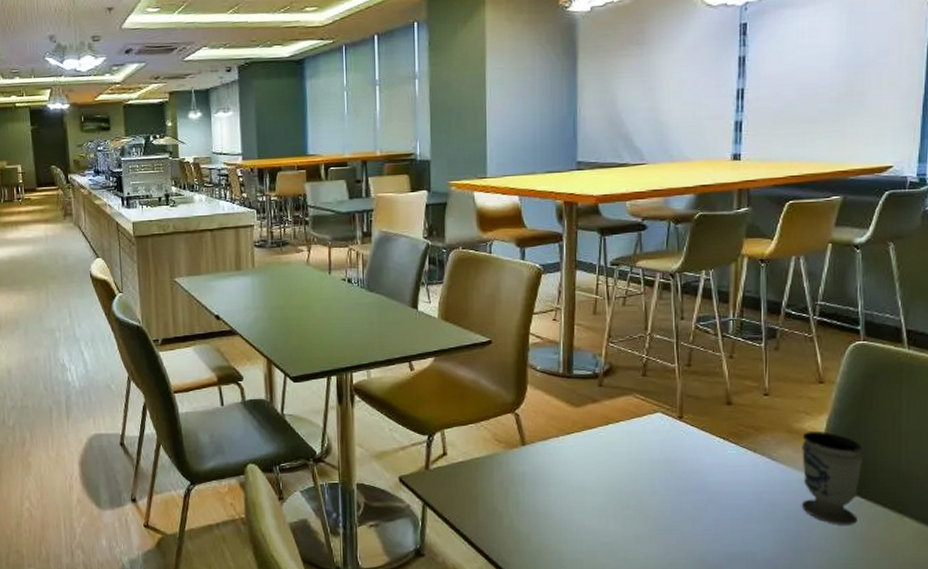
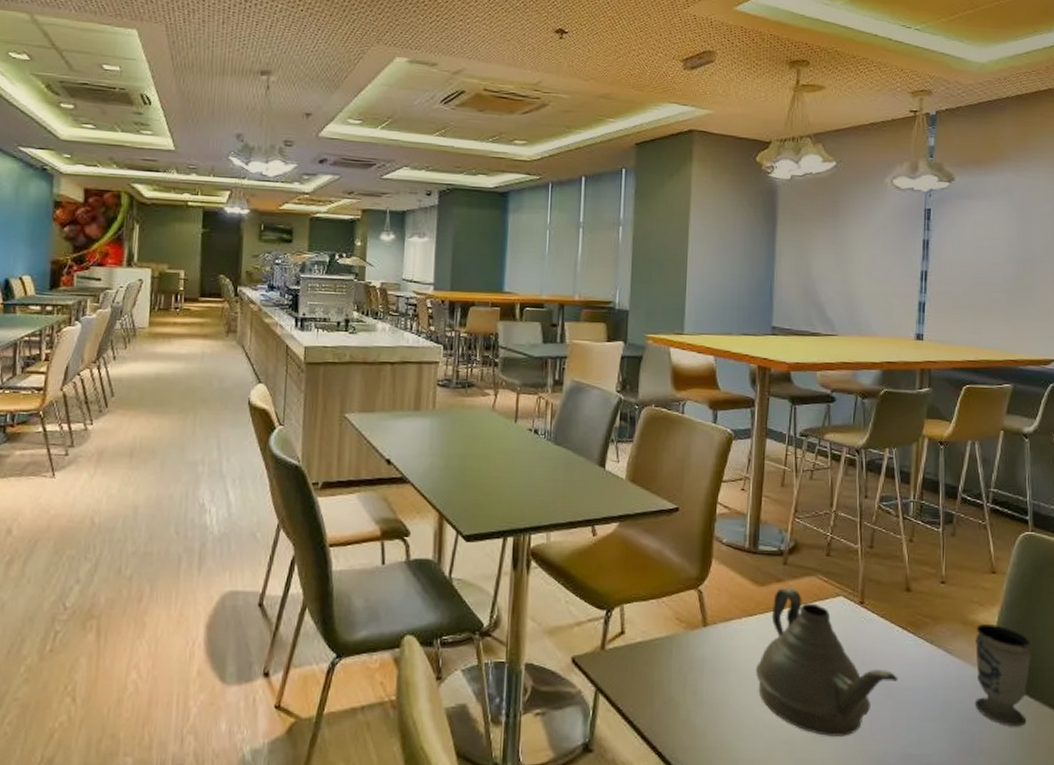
teapot: none [574,407,720,539] -> present [755,587,898,738]

